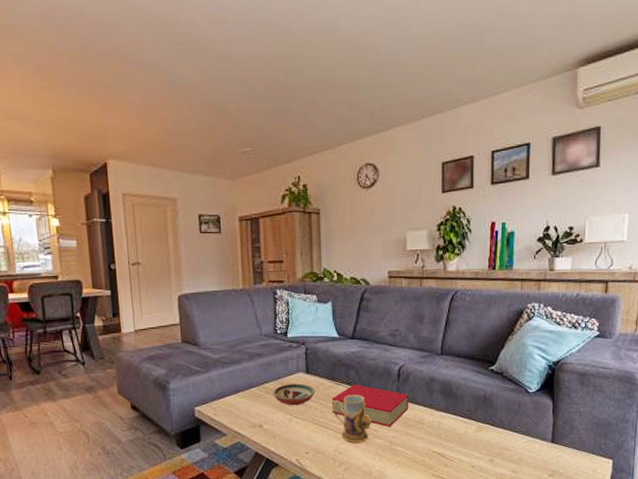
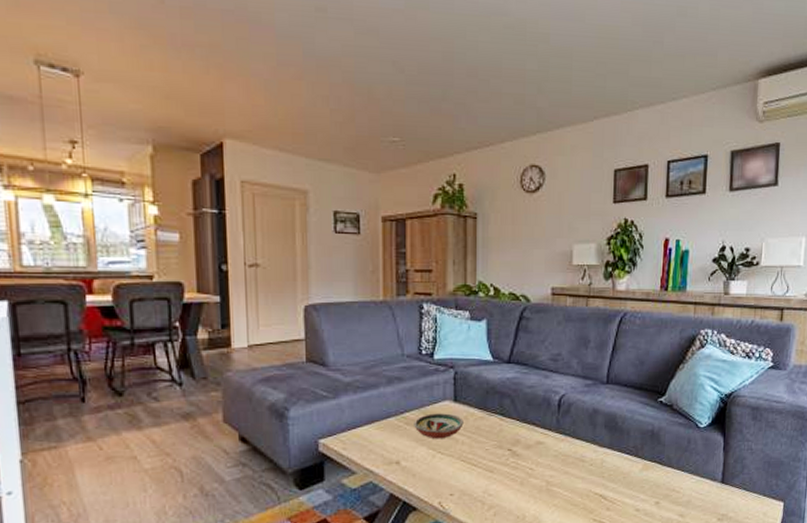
book: present [331,385,409,427] -> none [482,416,570,465]
mug: present [332,394,371,444] -> none [483,427,527,484]

